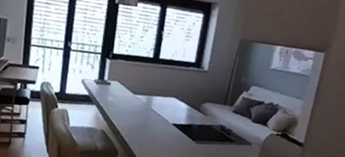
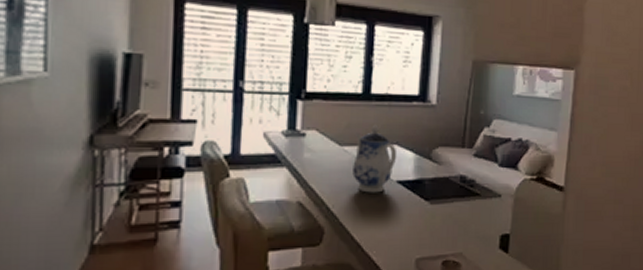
teapot: none [141,82,175,131] -> present [352,126,398,193]

